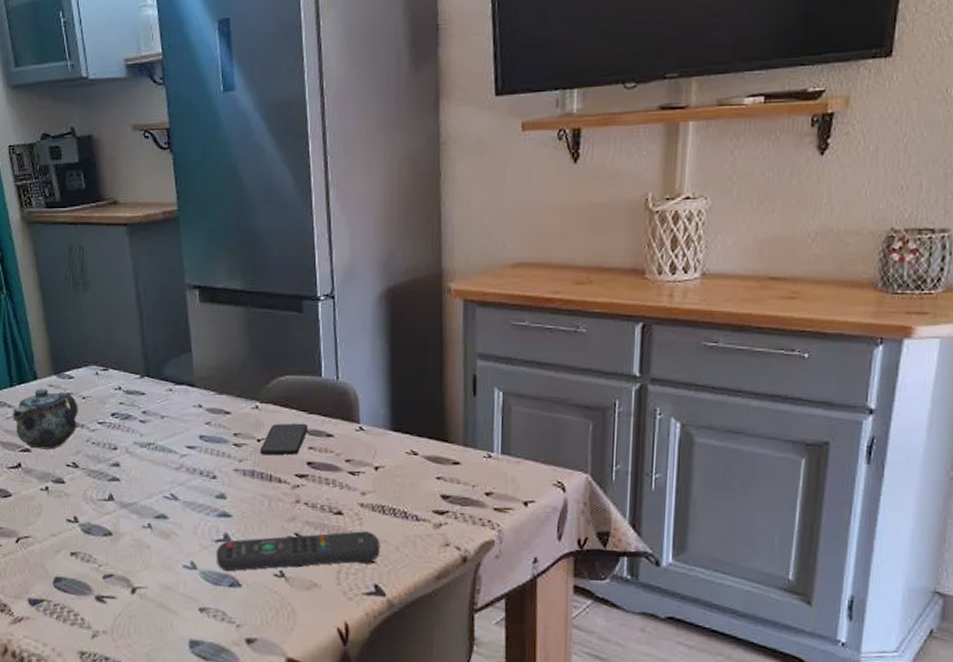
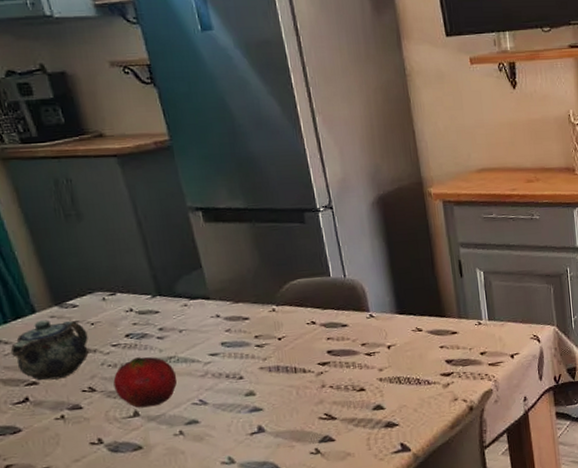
fruit: none [95,439,153,493] -> present [113,356,177,408]
remote control: present [216,531,380,572] -> none [252,400,401,459]
smartphone: present [259,423,308,455] -> none [281,318,324,351]

